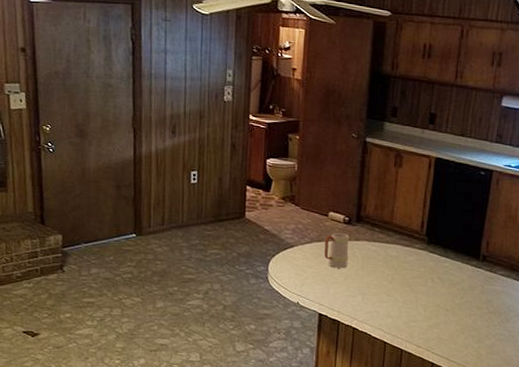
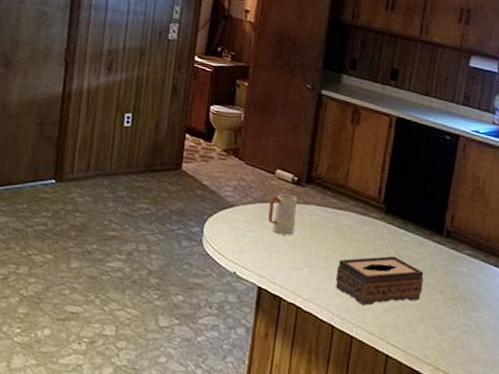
tissue box: none [385,280,463,323] -> present [335,256,424,306]

